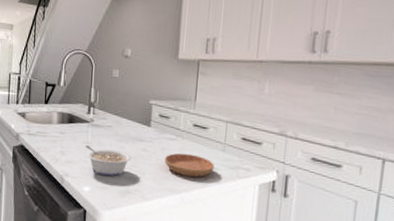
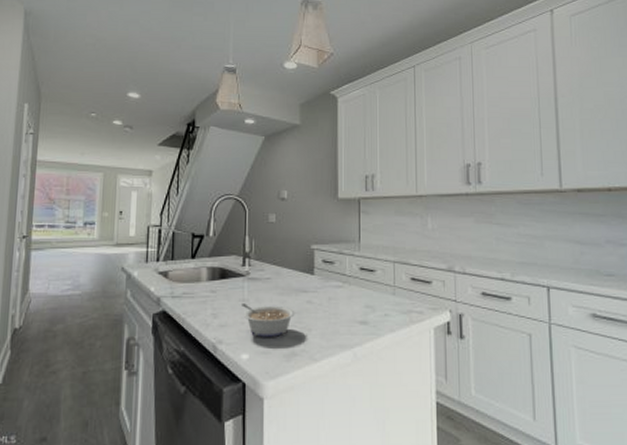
saucer: present [164,153,214,177] -> none [331,301,386,327]

